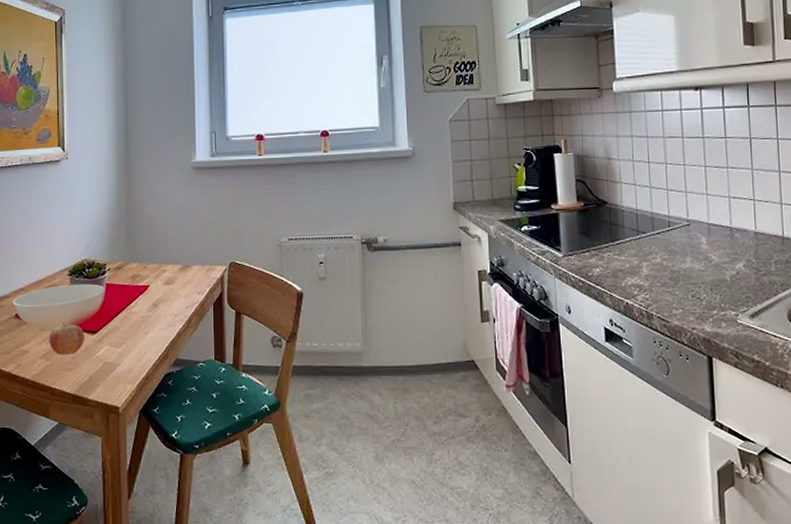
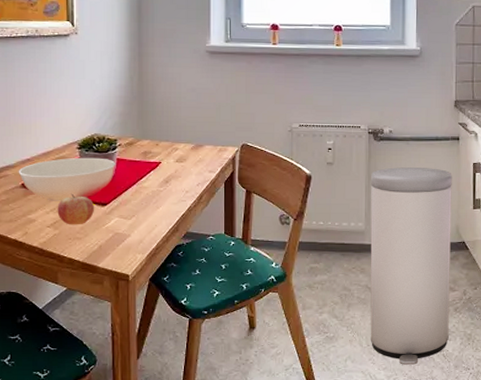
pedal bin: none [366,278,462,505] -> present [370,167,452,365]

